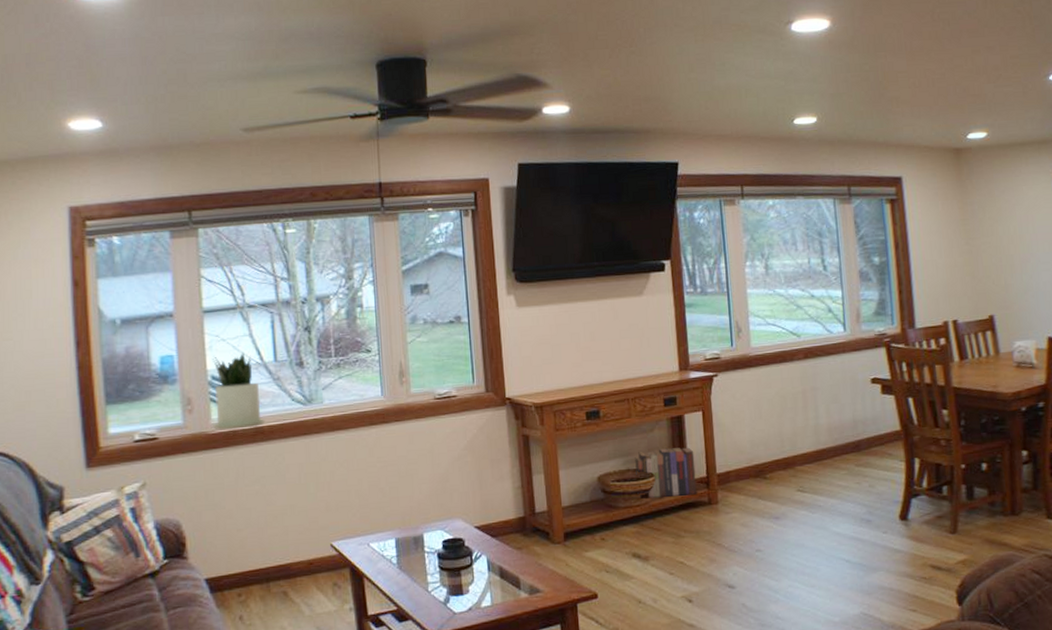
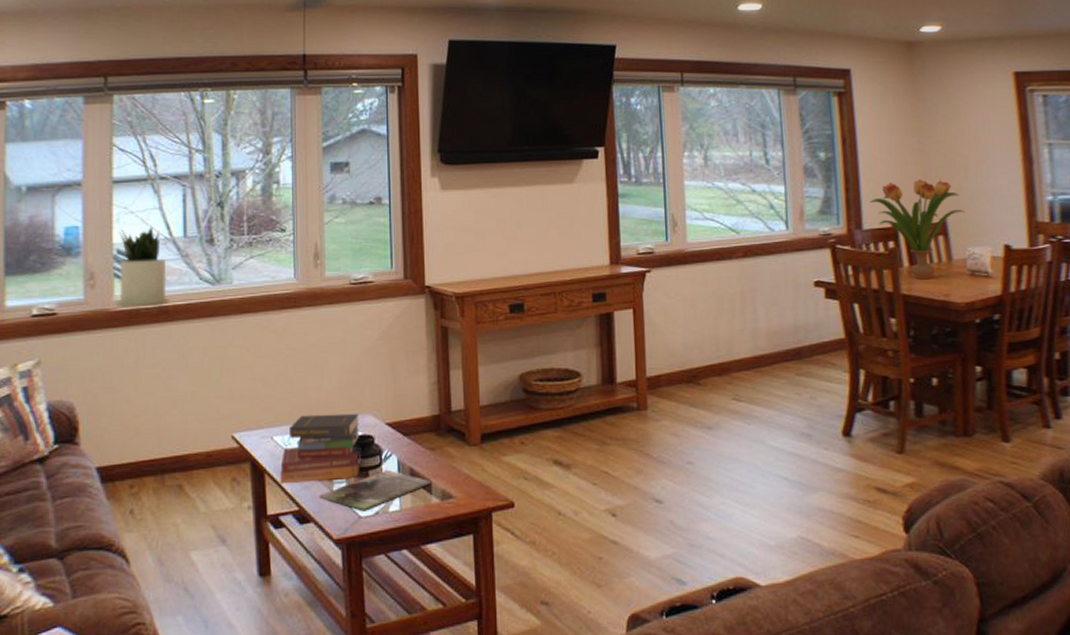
books: none [378,518,453,587] -> present [280,413,361,484]
magazine: none [416,569,520,608] -> present [320,469,432,511]
books: present [635,447,697,500] -> none [560,346,625,402]
flower arrangement: none [922,279,1011,373] -> present [870,179,964,280]

